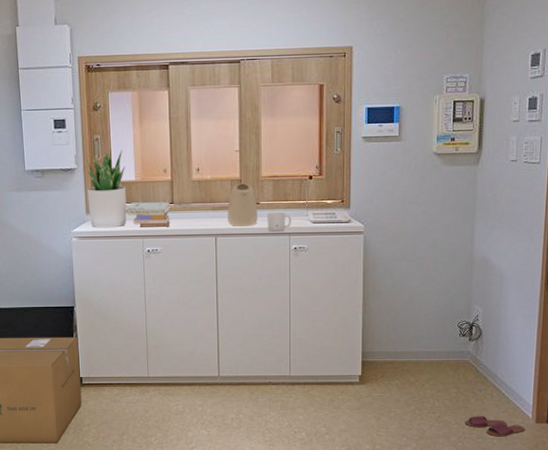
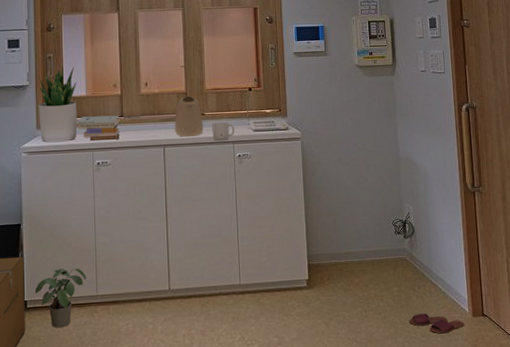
potted plant: none [89,349,138,404] -> present [34,268,86,328]

